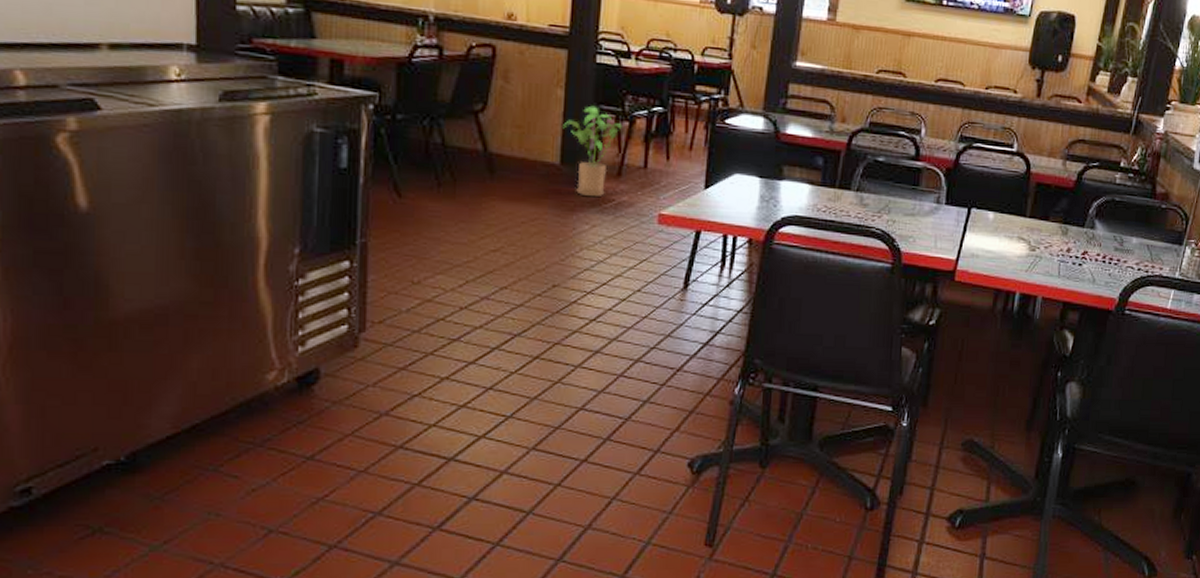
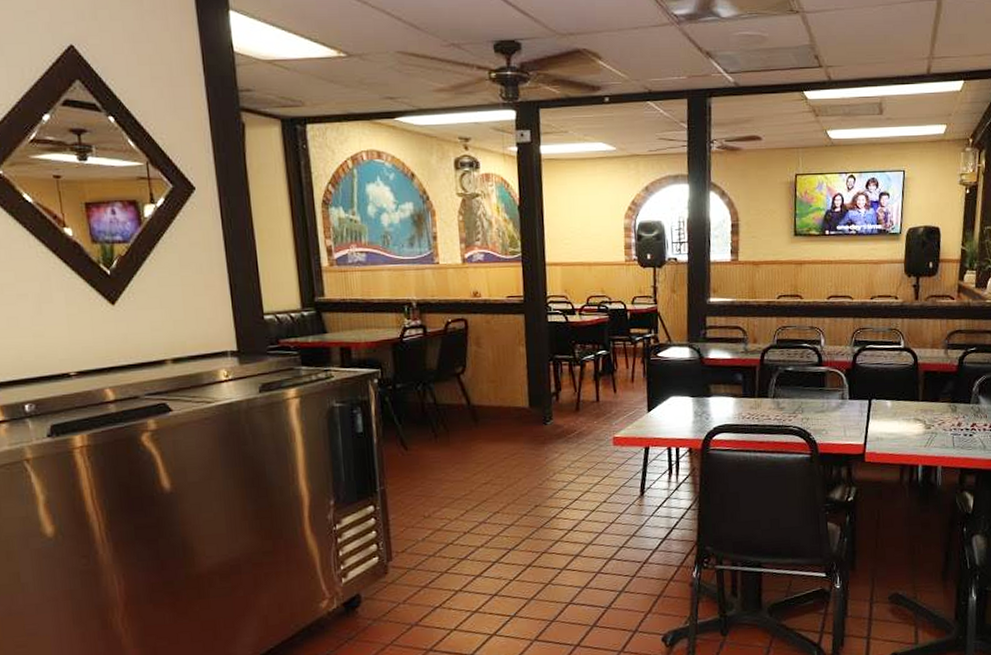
house plant: present [563,107,622,198] -> none [528,357,575,431]

